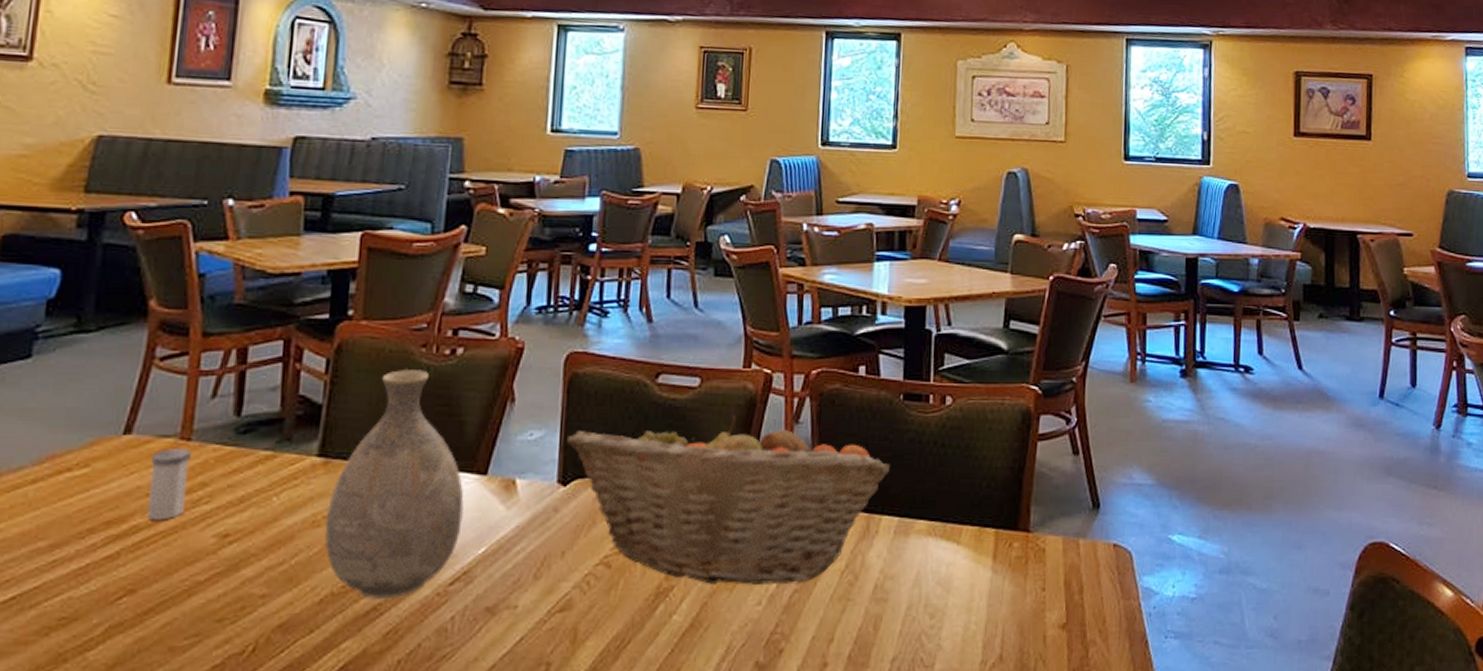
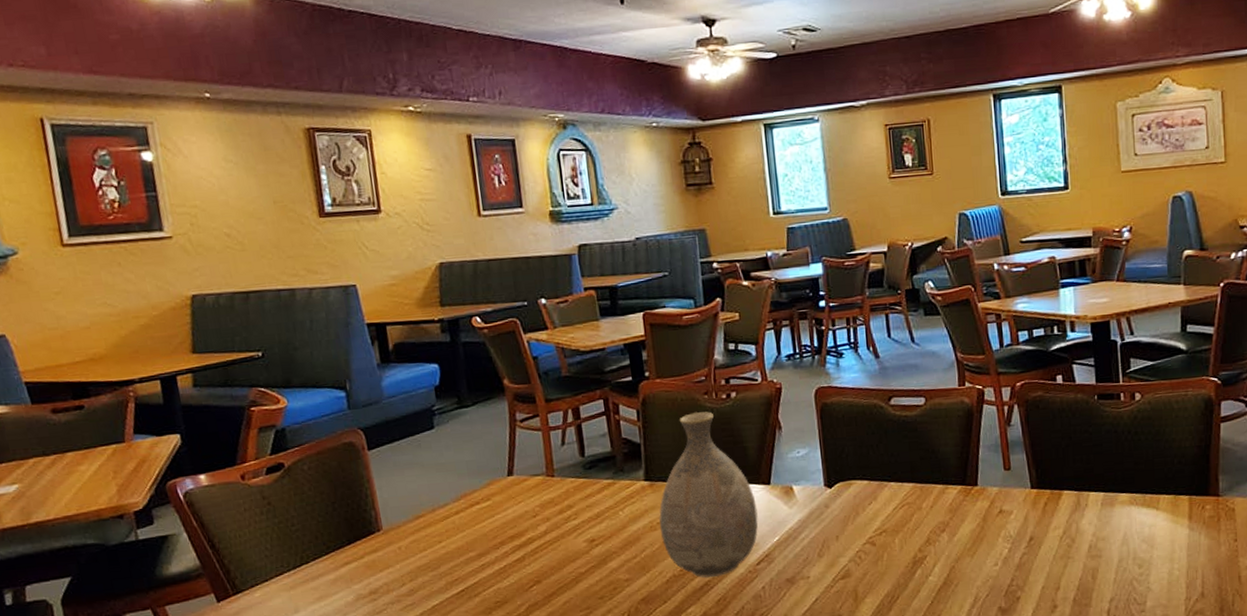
salt shaker: present [146,449,191,521] -> none [529,482,561,534]
fruit basket: present [566,414,890,584] -> none [826,423,1092,553]

